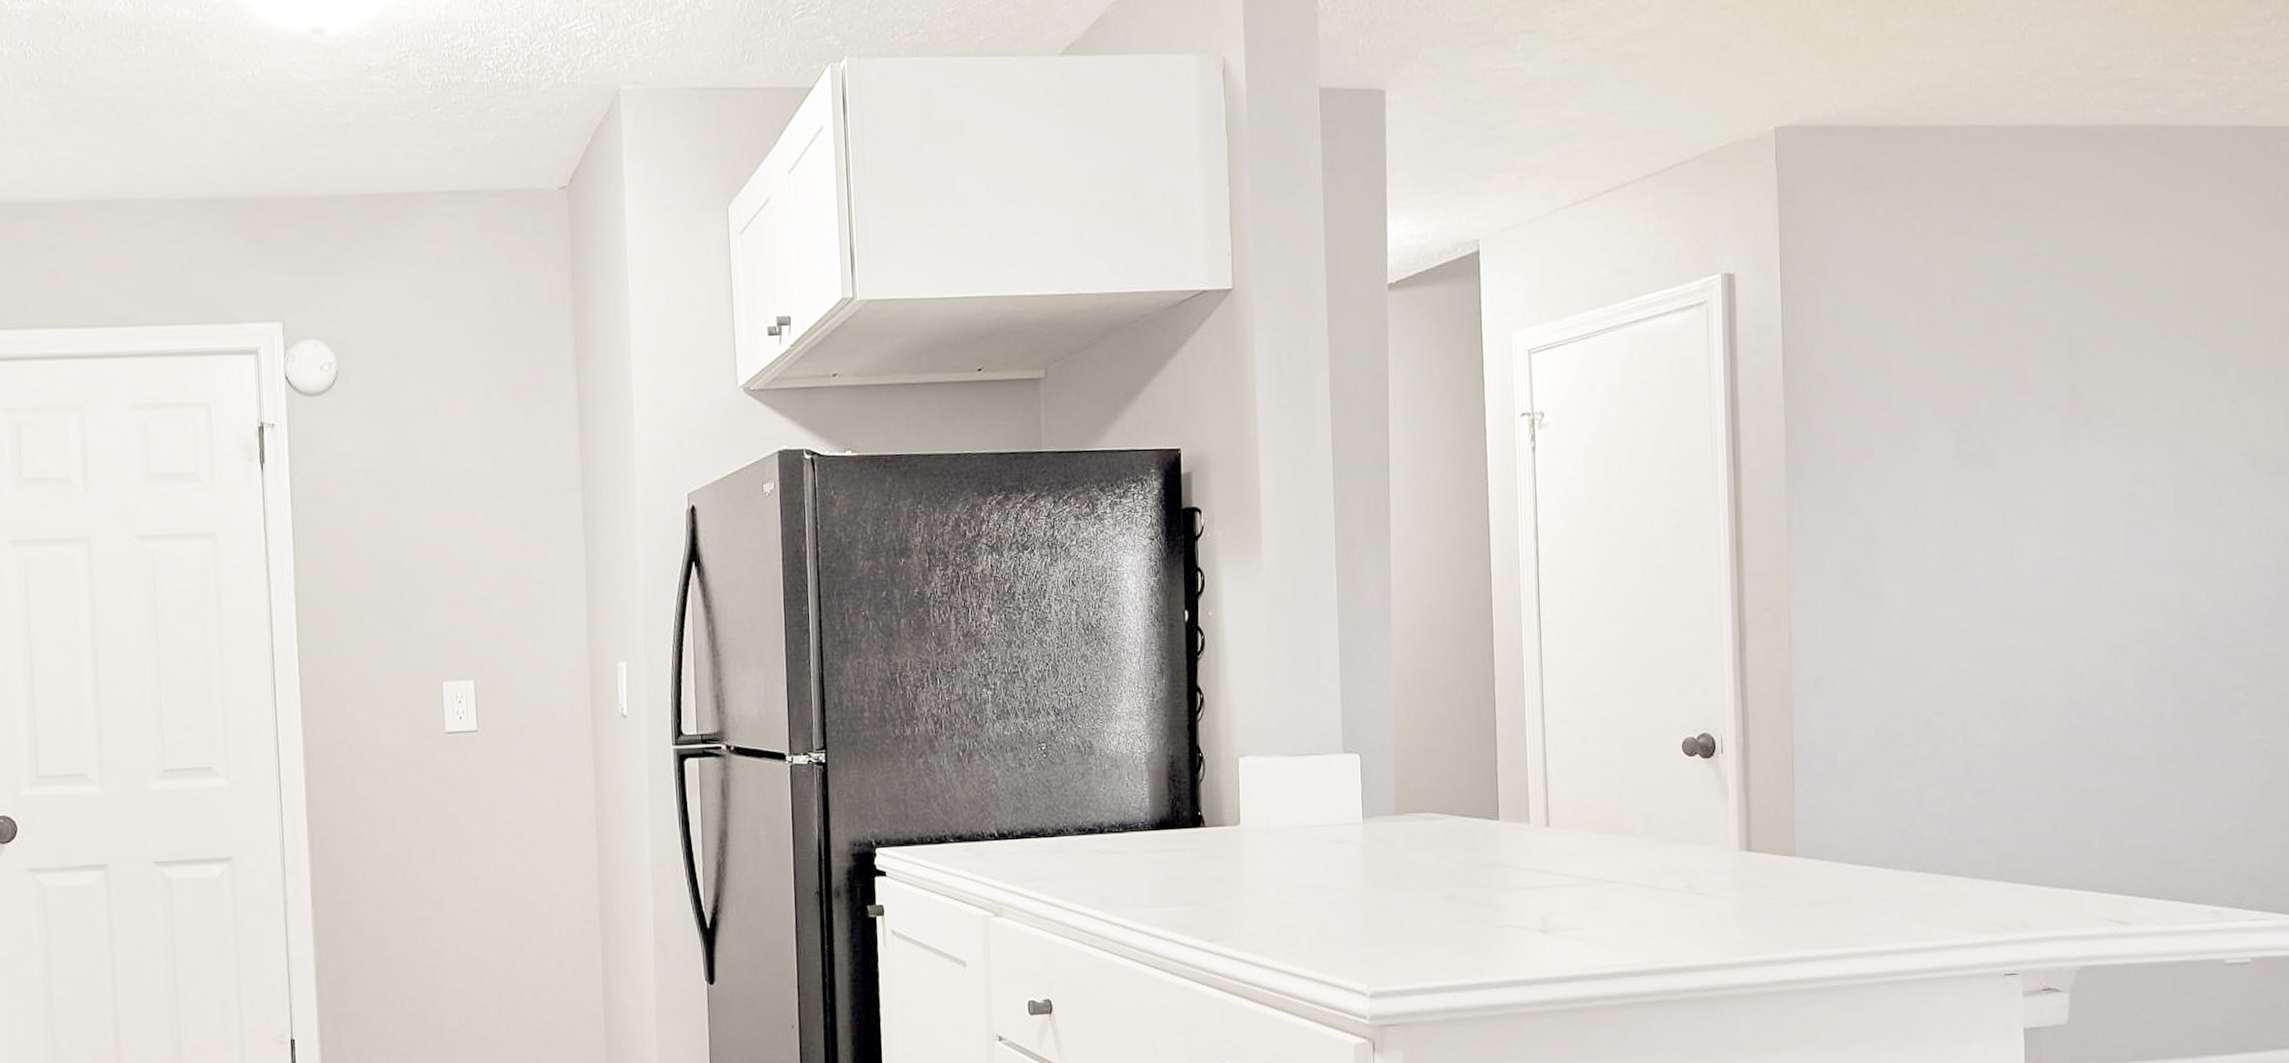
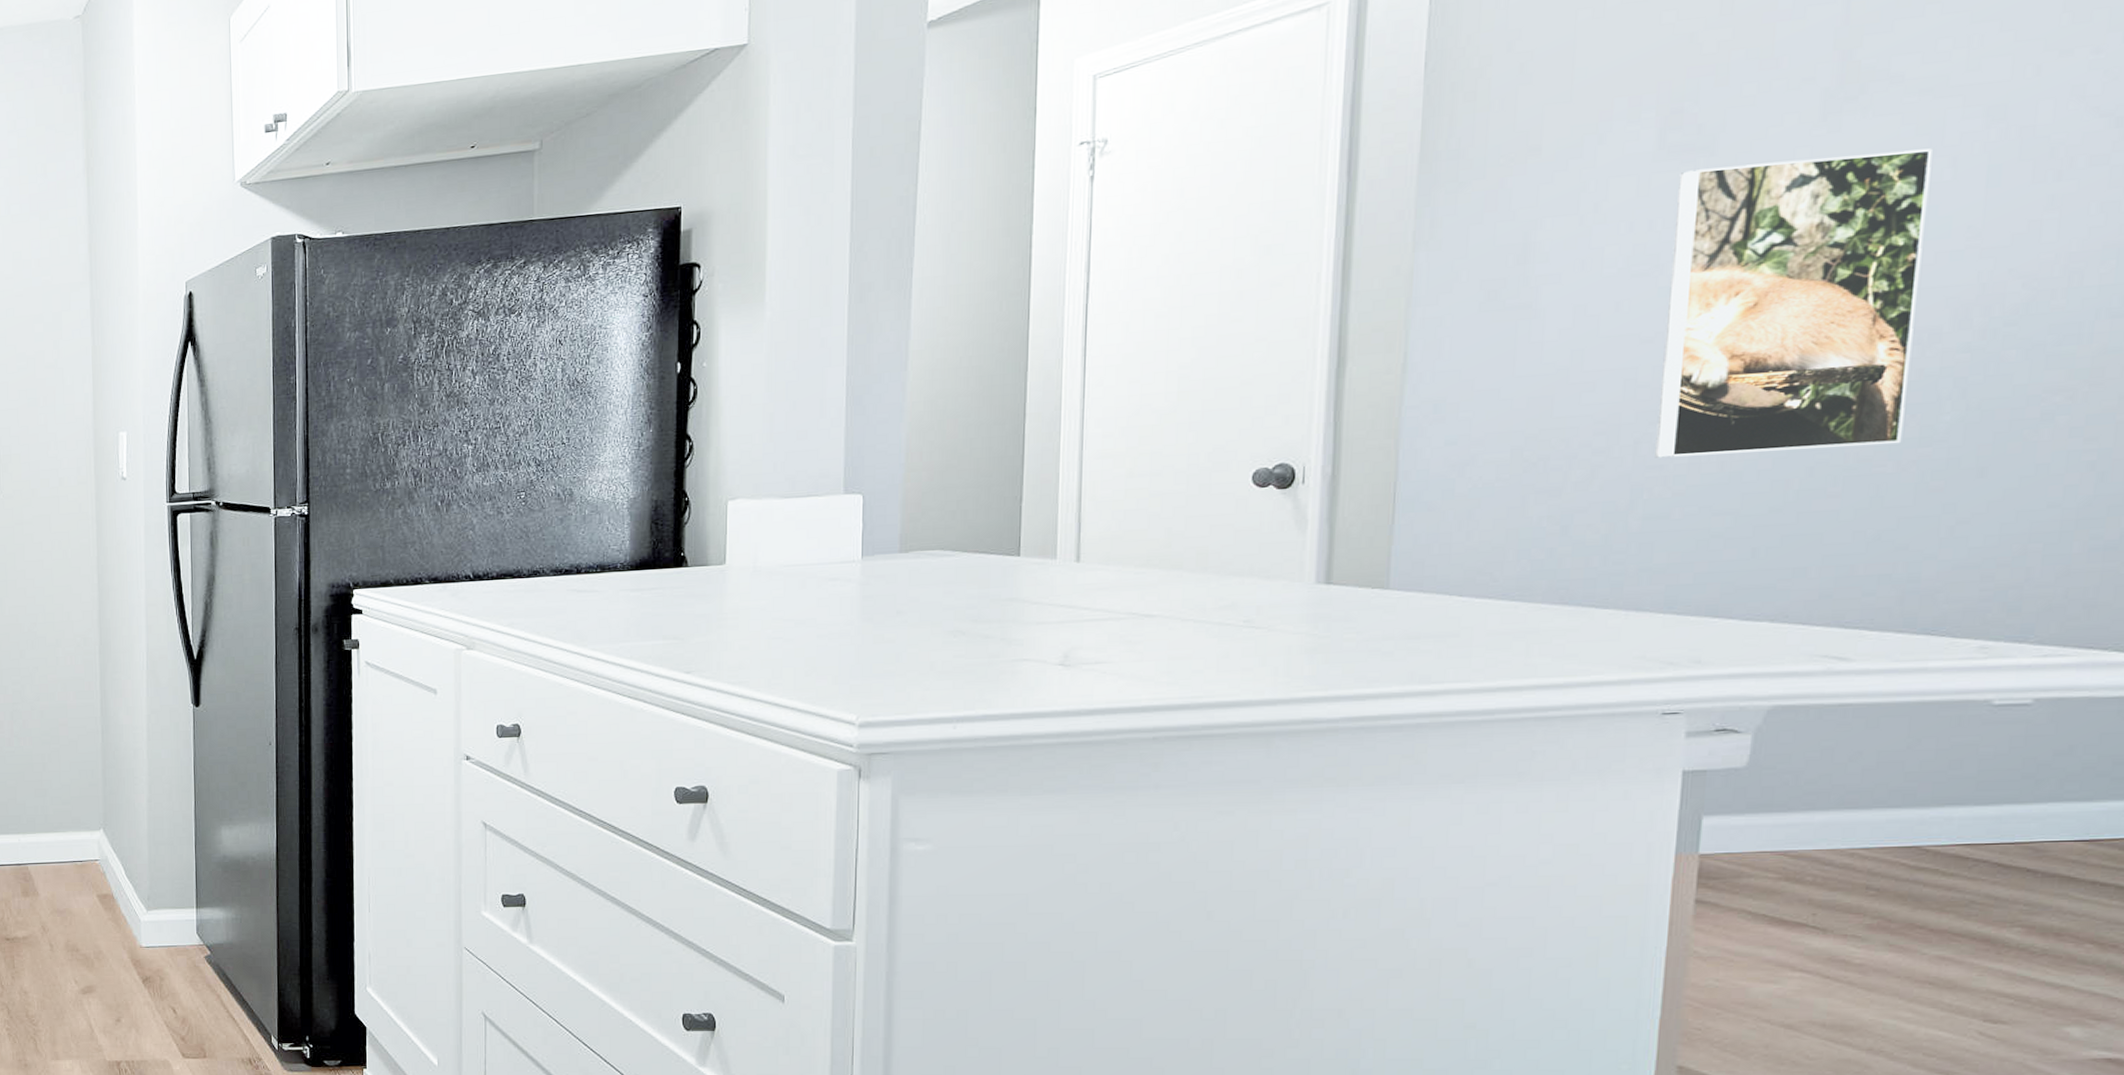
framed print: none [1972,473,2143,737] -> present [1655,148,1932,458]

